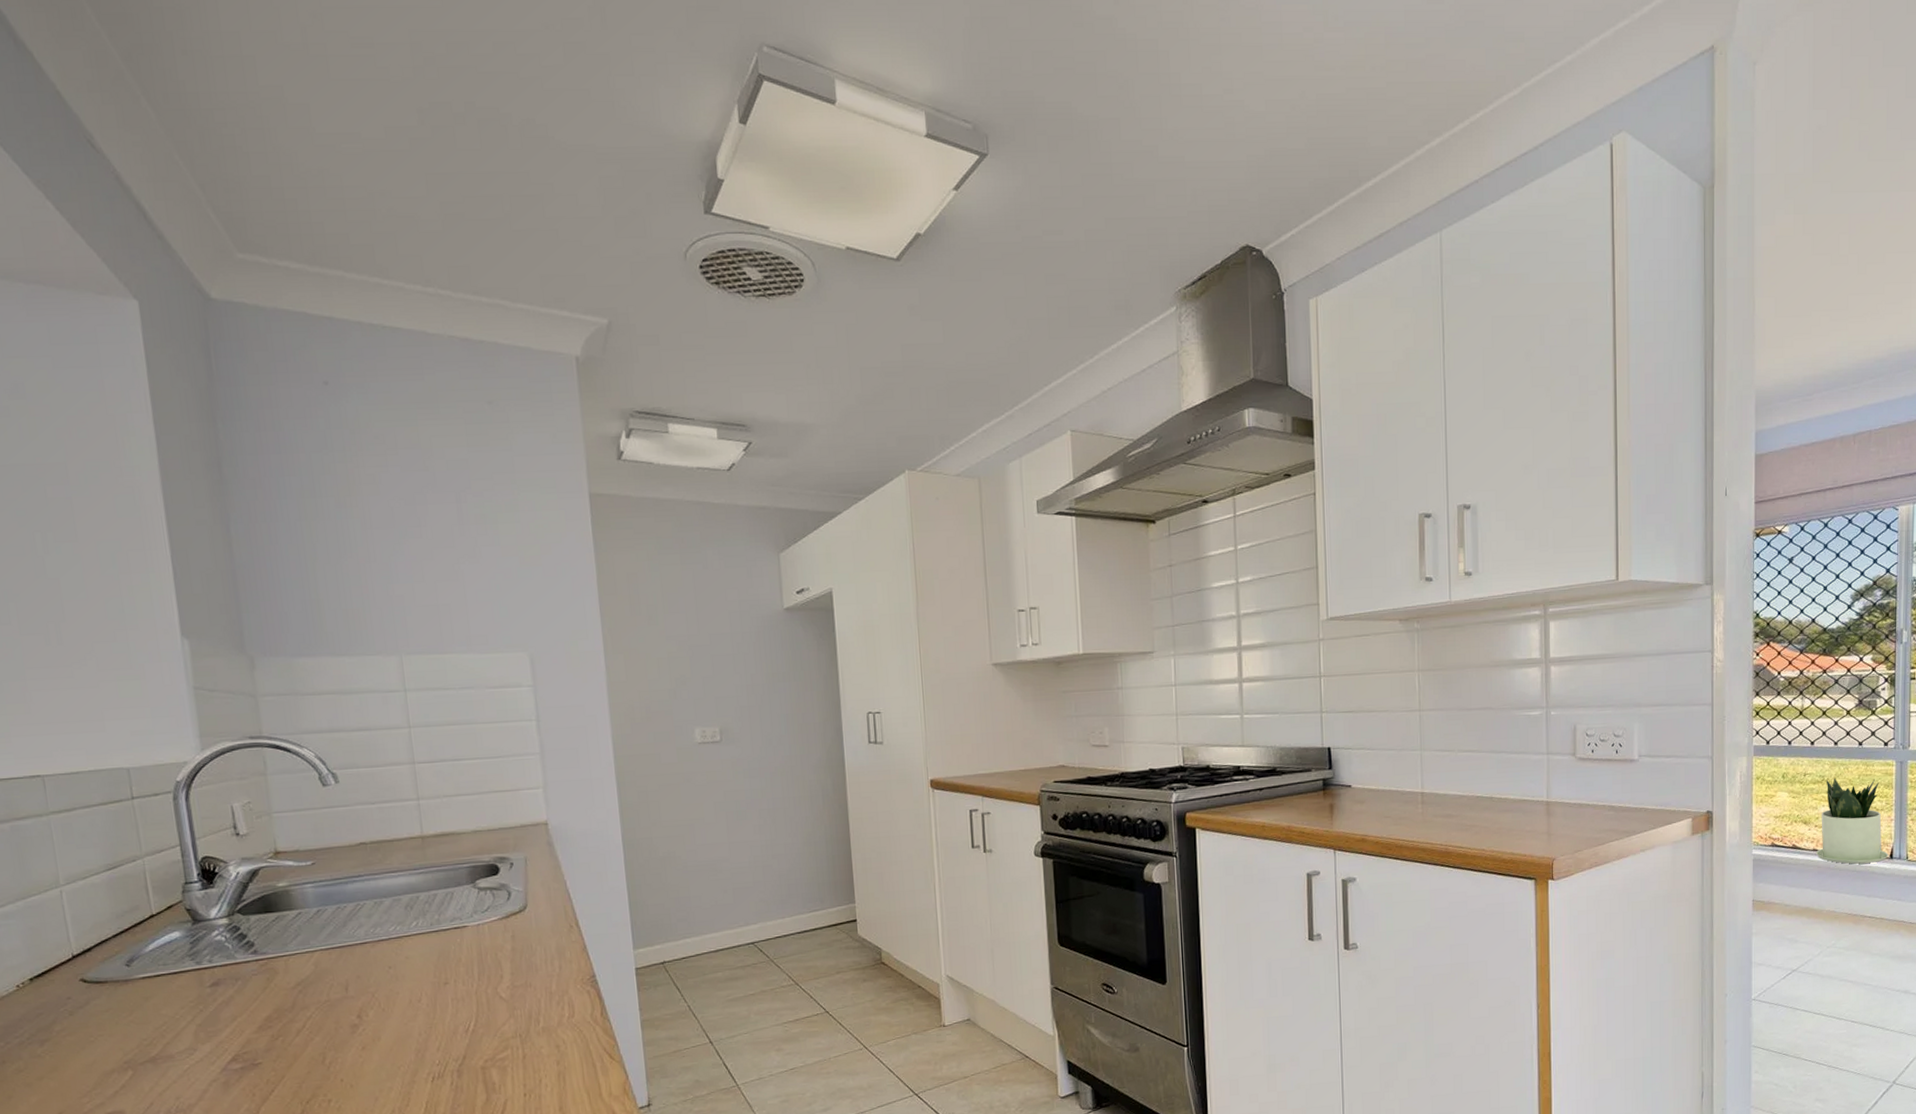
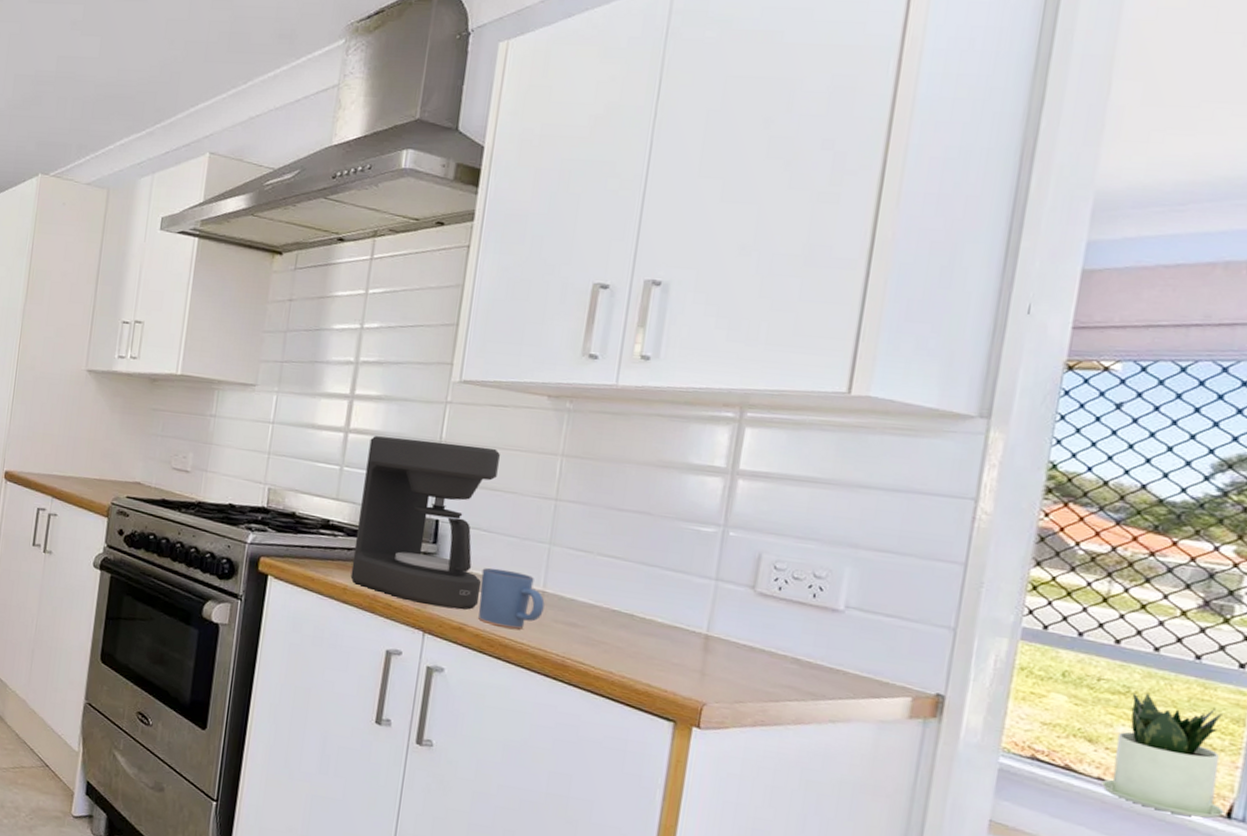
coffee maker: none [1262,674,1374,826] -> present [350,436,500,610]
mug: none [1372,780,1425,832] -> present [478,567,545,630]

